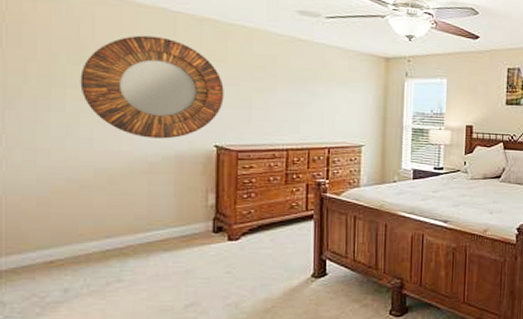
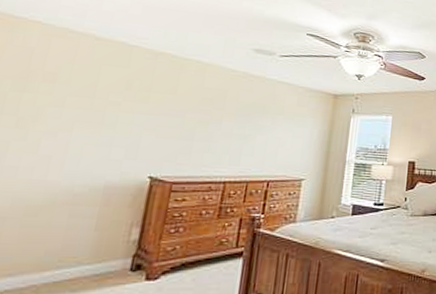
home mirror: present [80,35,224,139] -> none [18,66,169,169]

